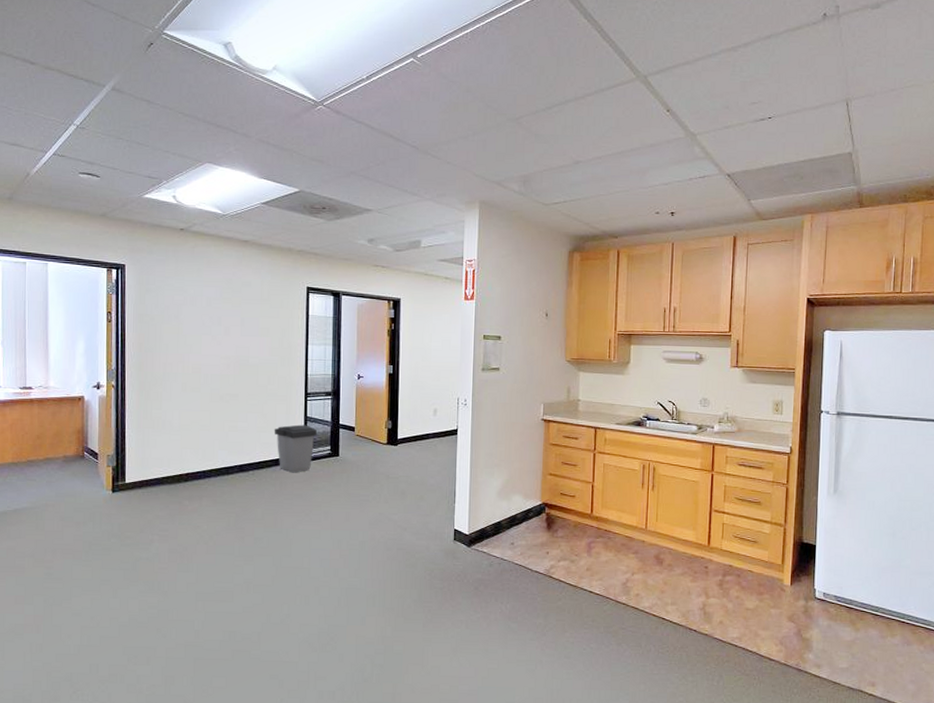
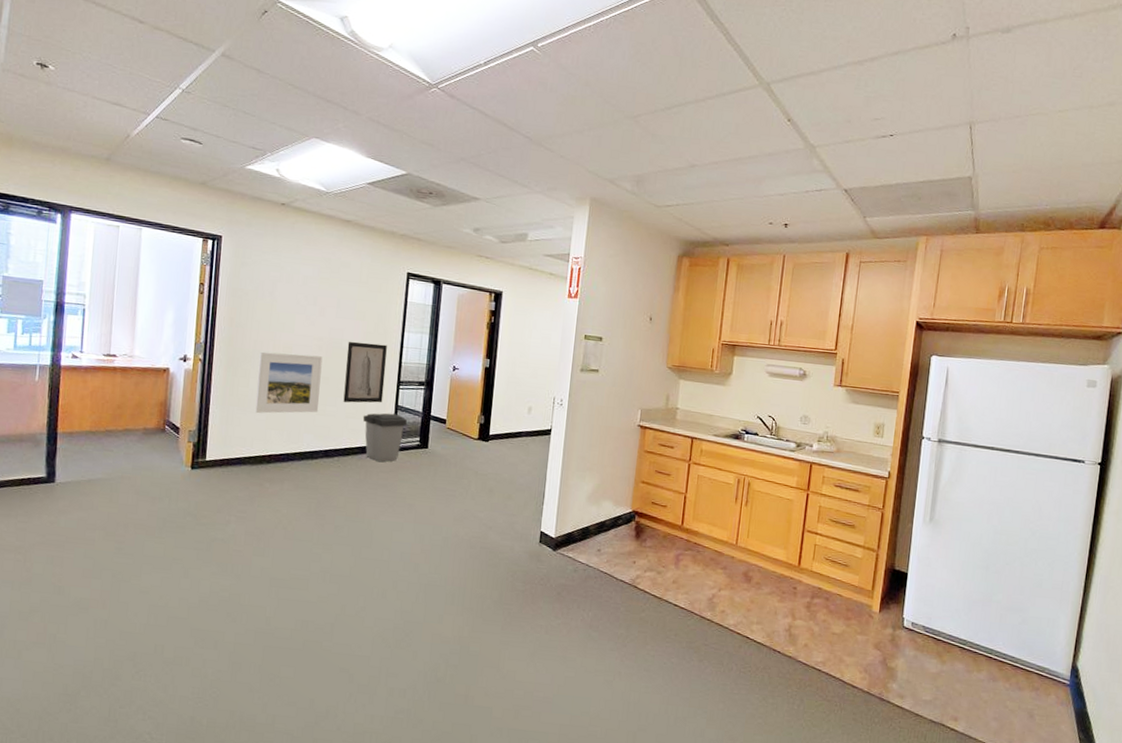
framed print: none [169,373,231,434] -> present [255,351,323,414]
wall art: none [254,357,293,417] -> present [343,341,387,403]

